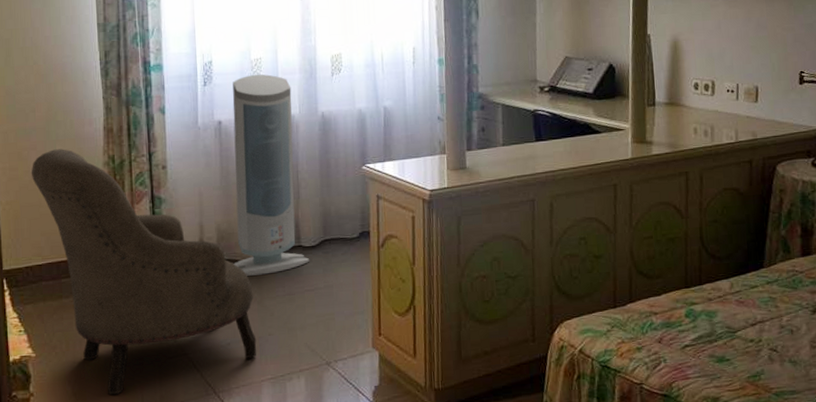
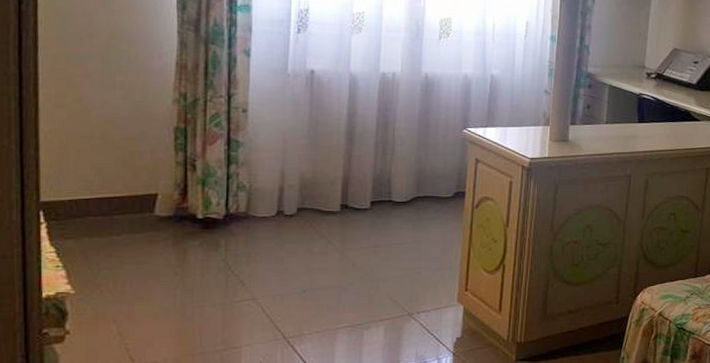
armchair: present [31,149,257,395] -> none [82,80,335,337]
air purifier: present [232,74,309,276] -> none [316,27,399,226]

